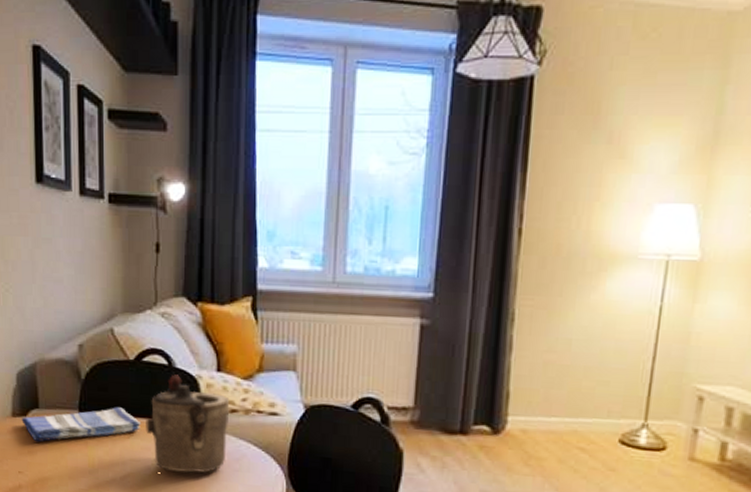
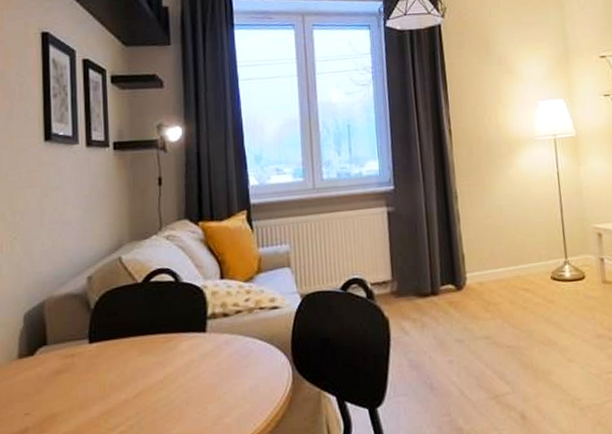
dish towel: present [21,407,142,442] -> none [29,328,152,380]
teapot: present [146,374,230,473] -> none [156,288,235,381]

